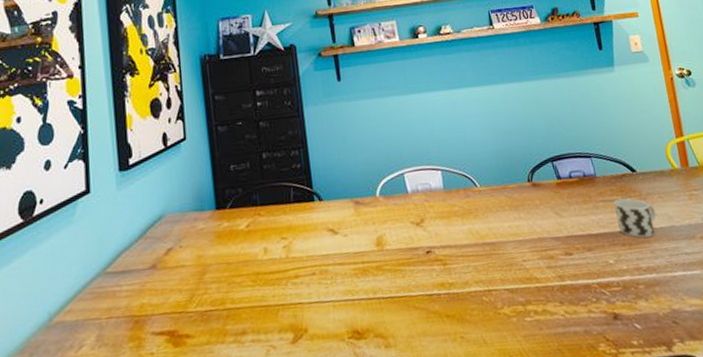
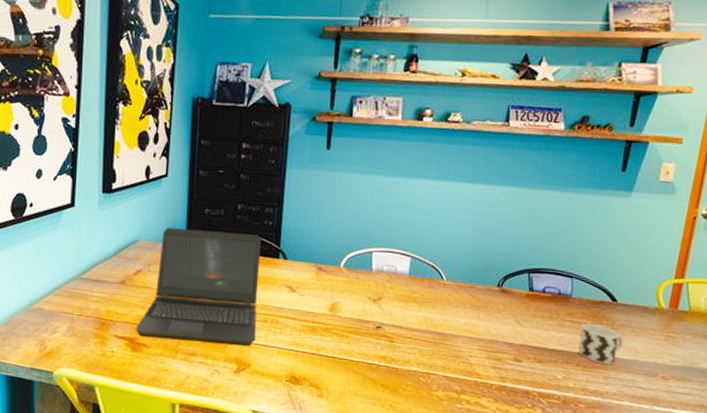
laptop computer: none [175,181,307,327] -> present [136,227,261,346]

